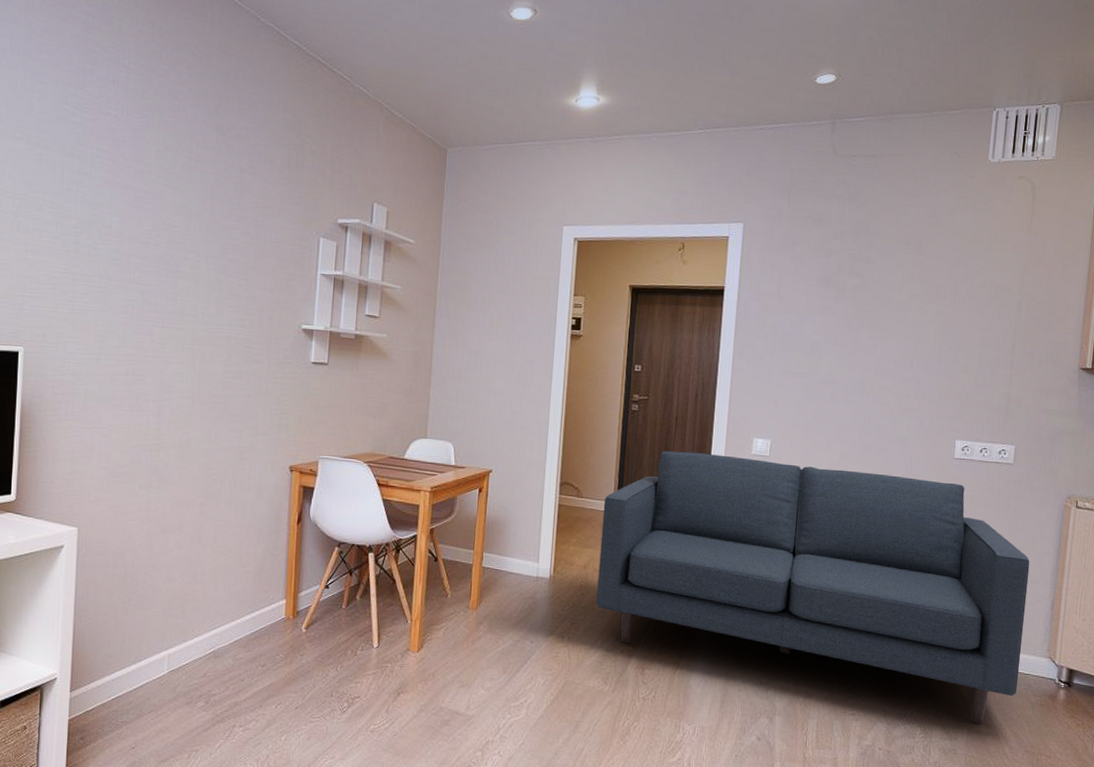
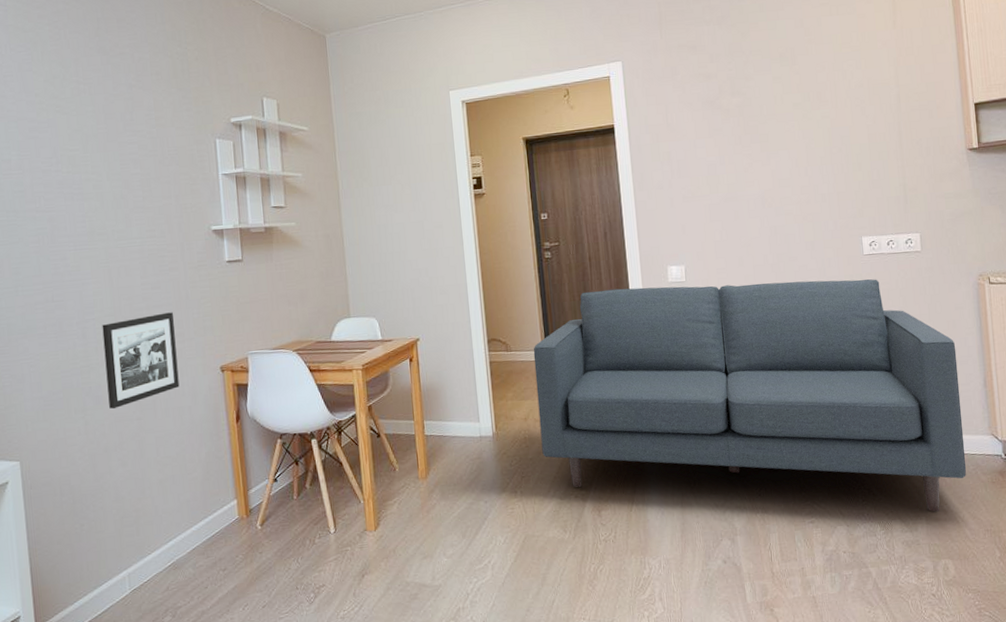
picture frame: none [174,403,251,492] -> present [102,312,180,410]

